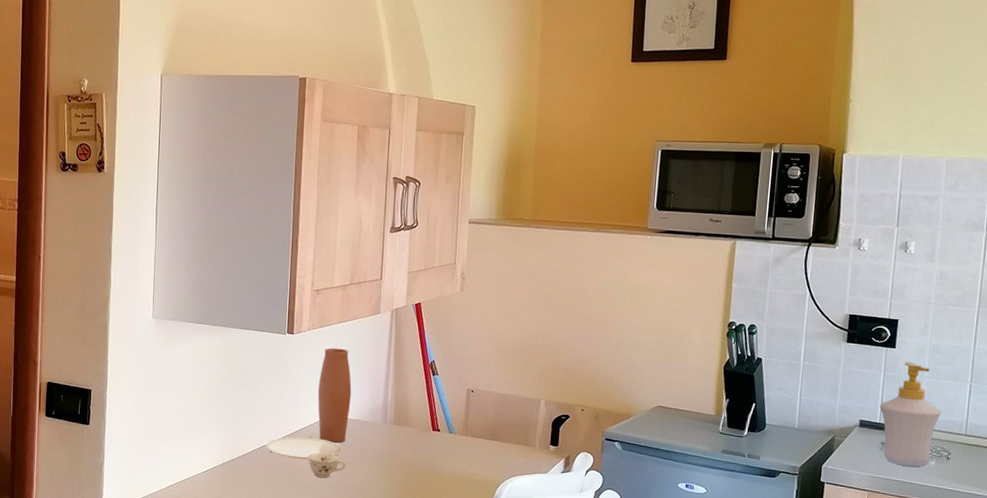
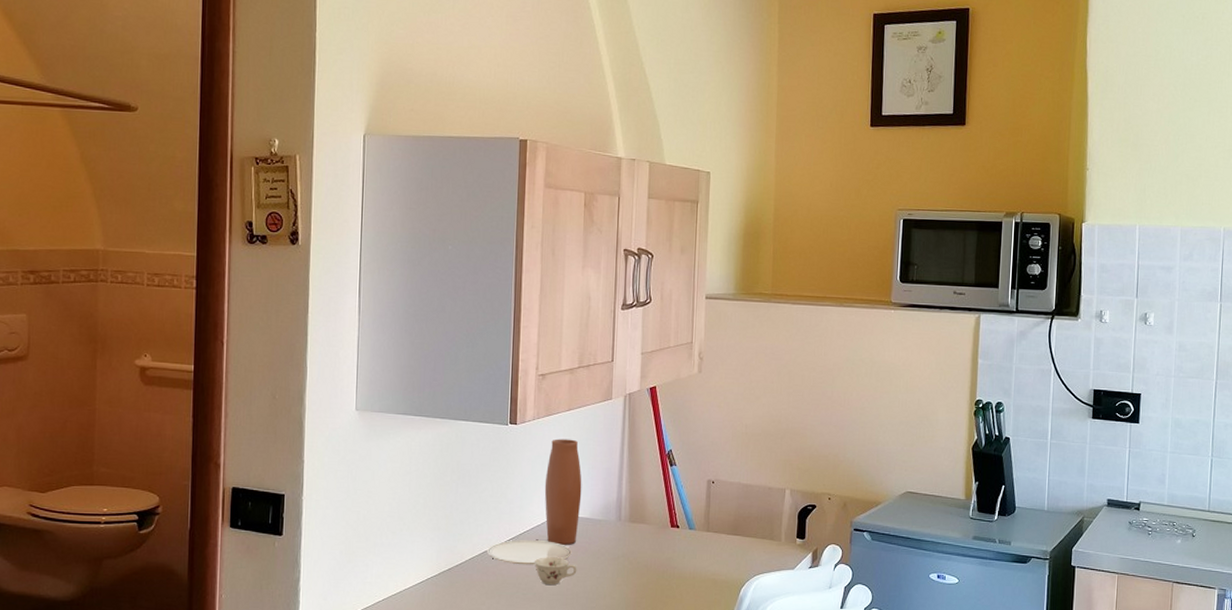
soap bottle: present [879,362,942,467] -> none [1126,437,1186,547]

